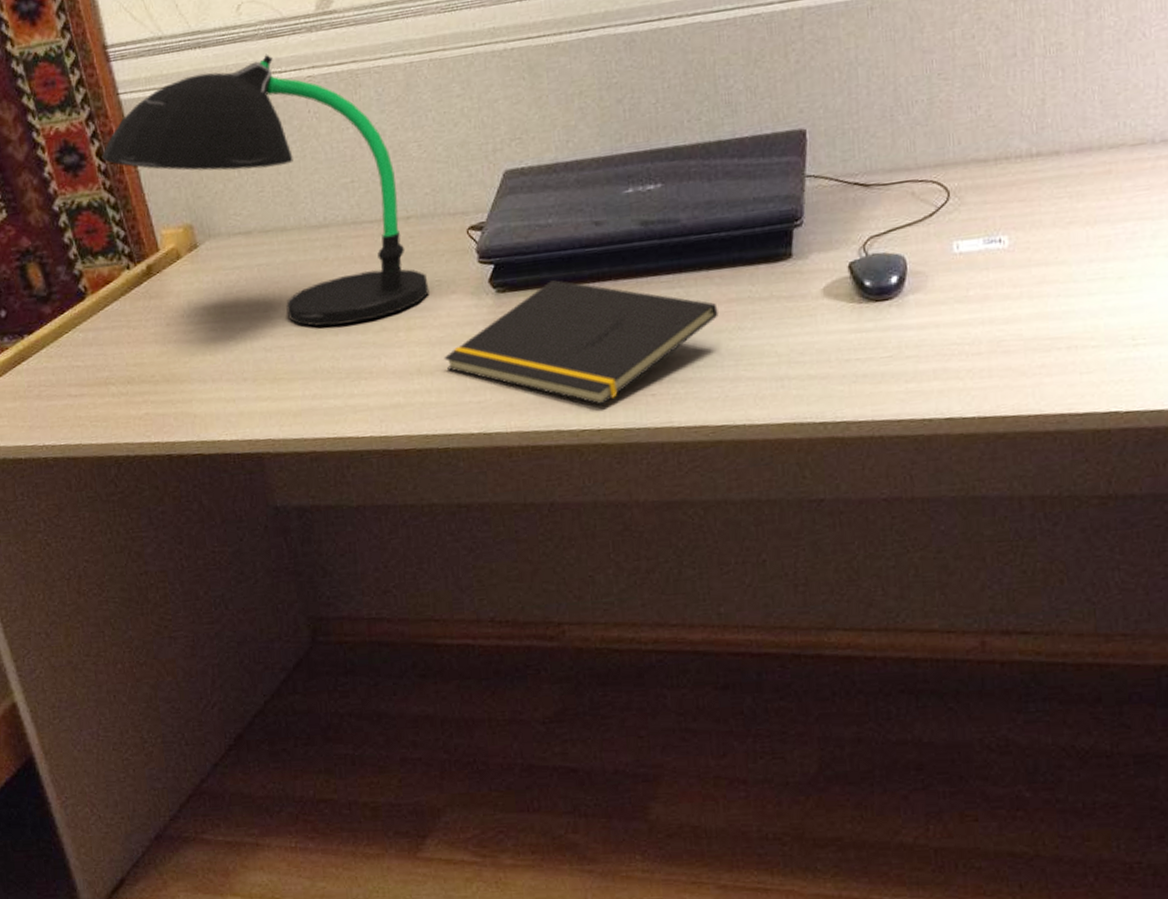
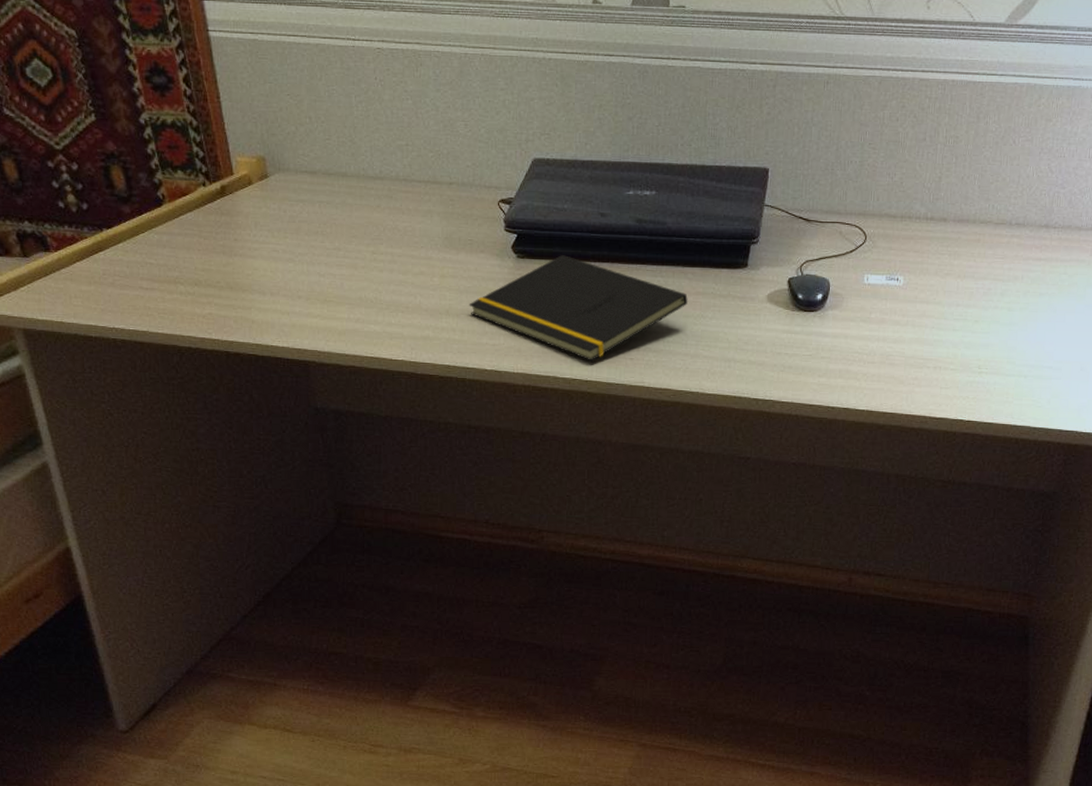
desk lamp: present [101,54,429,327] -> none [188,21,462,265]

